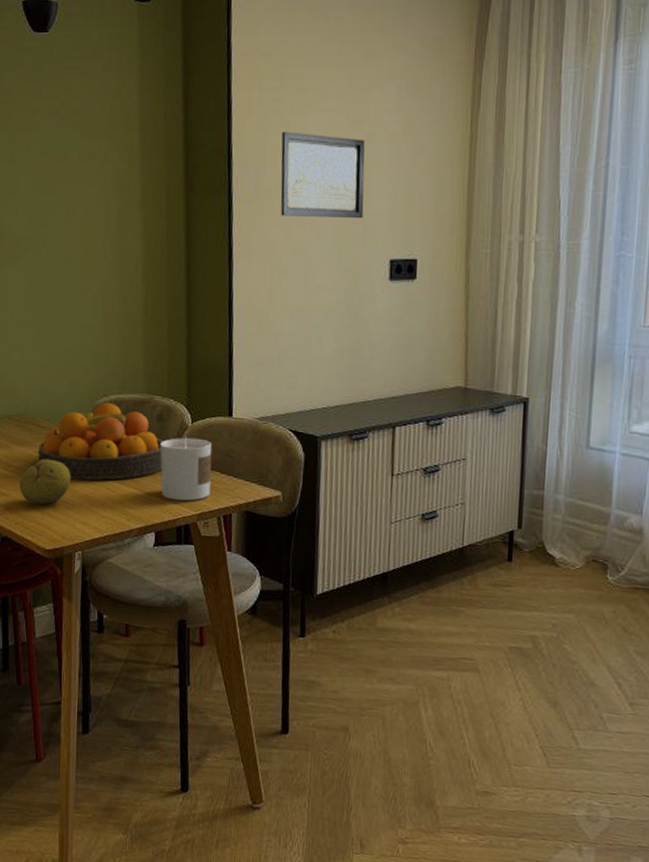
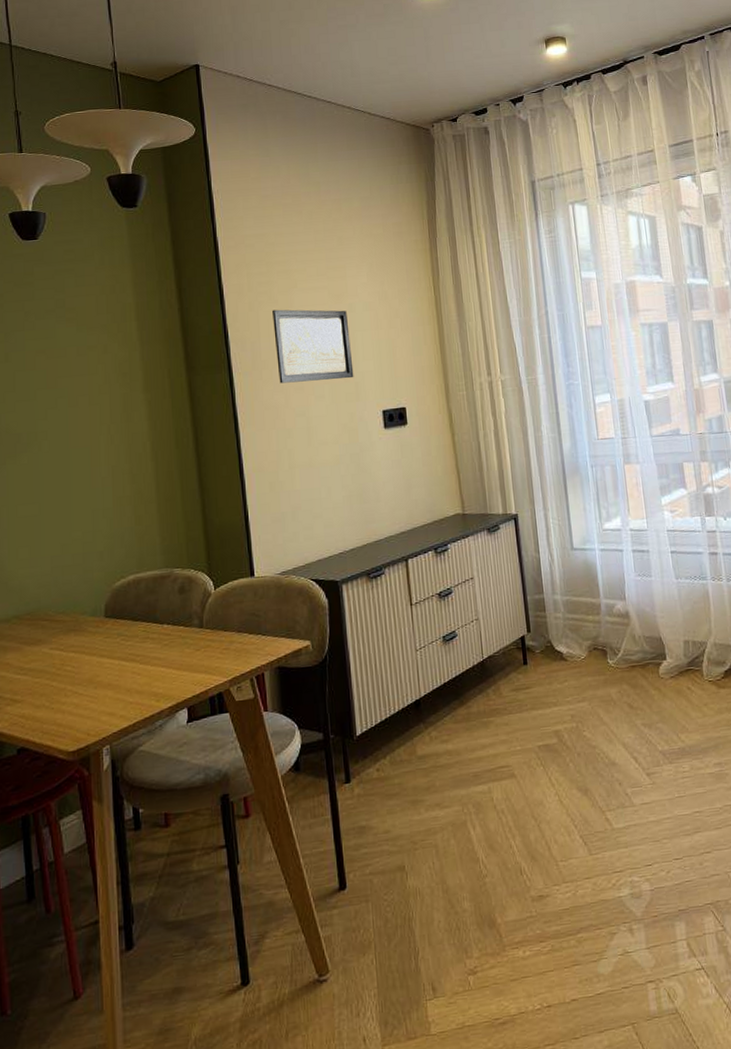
fruit: present [19,459,71,505] -> none [34,653,93,705]
fruit bowl: present [38,402,163,480] -> none [54,583,189,670]
candle: present [159,436,212,502] -> none [183,603,240,671]

